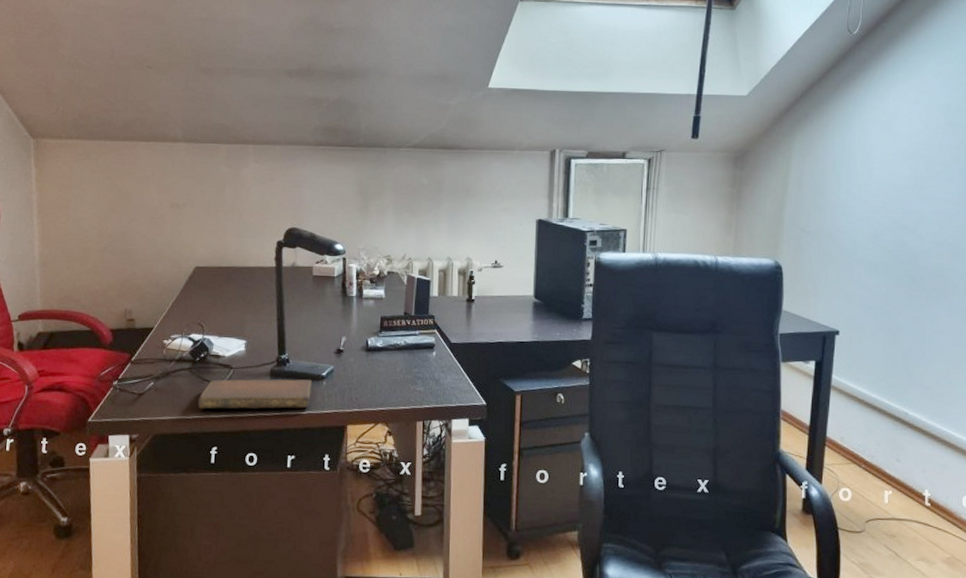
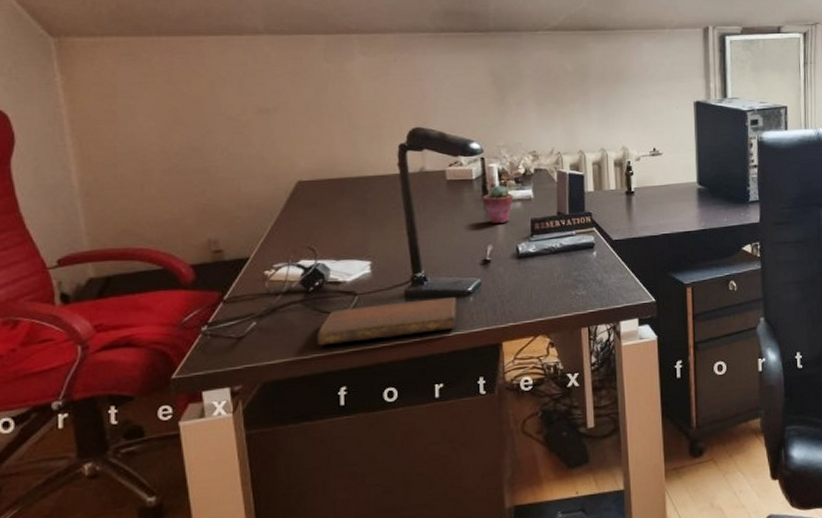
potted succulent: none [341,283,368,318] -> present [483,185,514,223]

